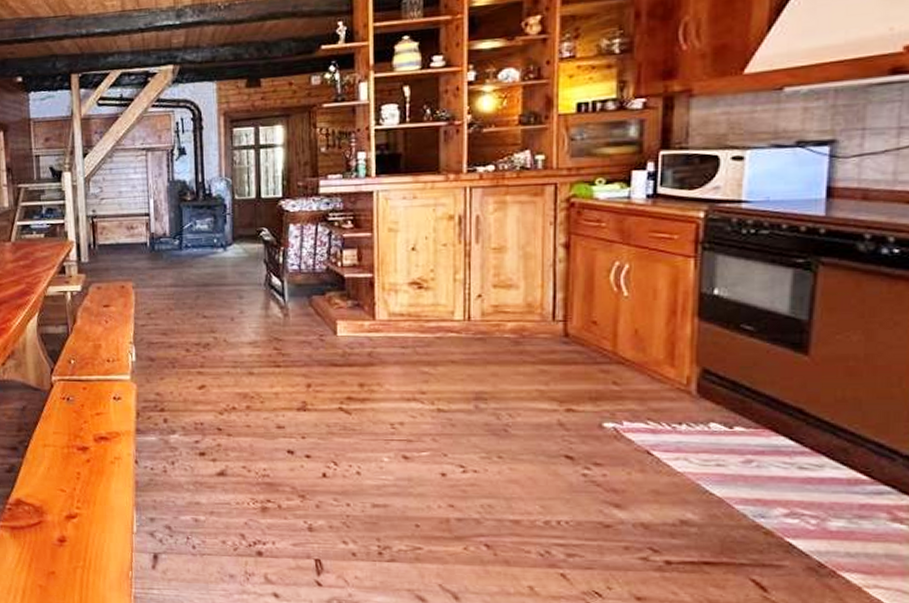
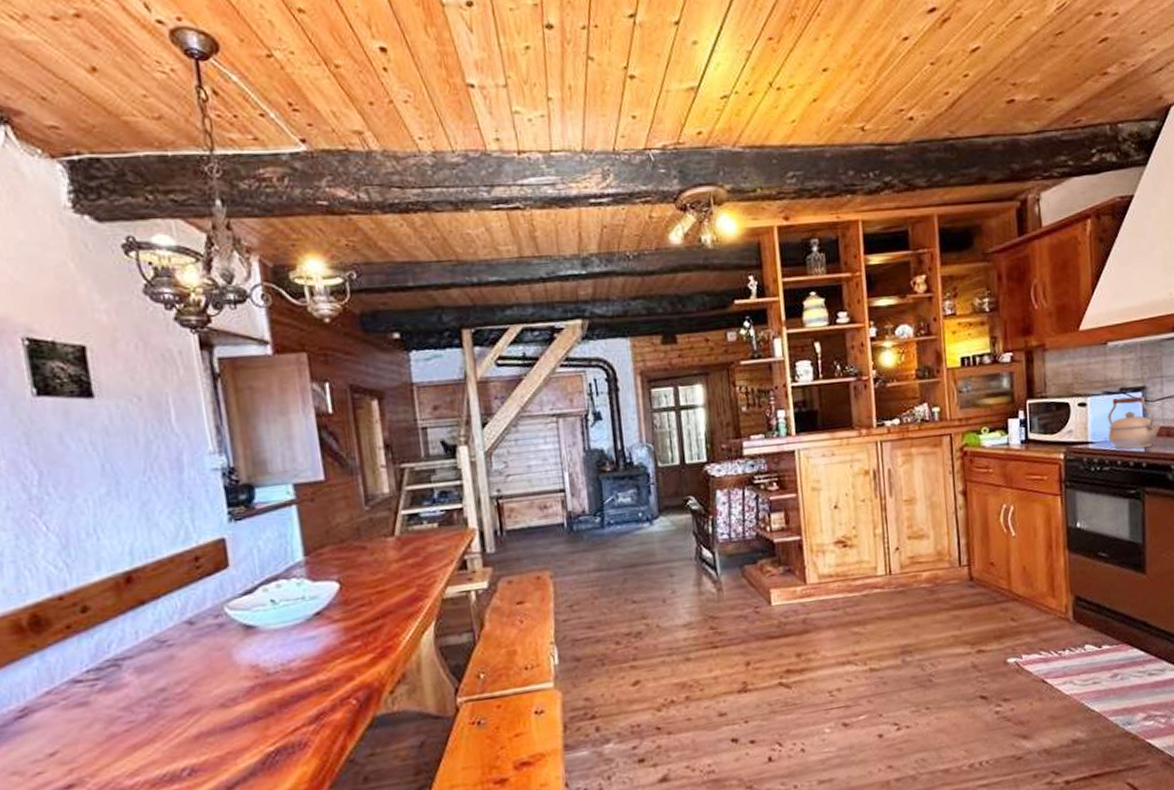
kettle: none [772,150,855,213] -> present [1107,396,1161,450]

